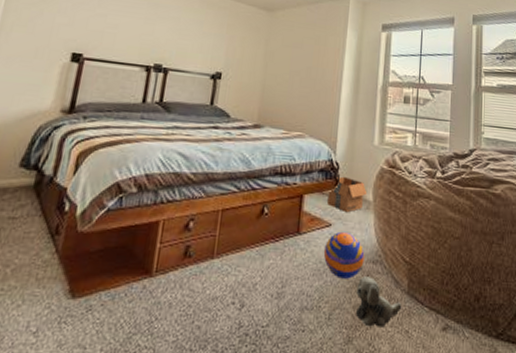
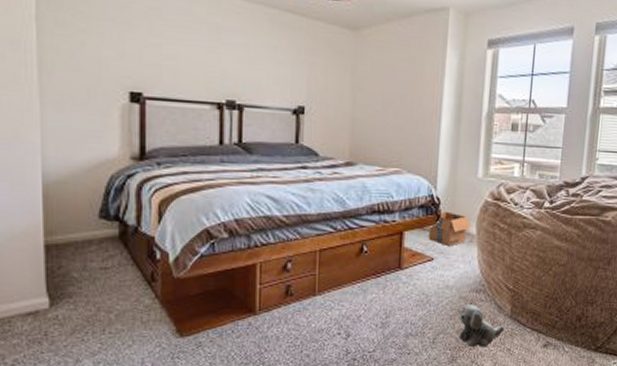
ball: present [323,231,365,279] -> none [426,264,468,308]

